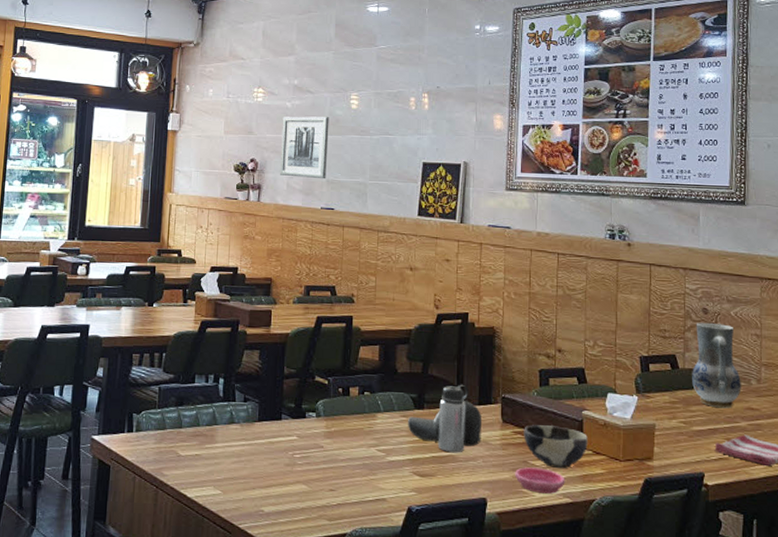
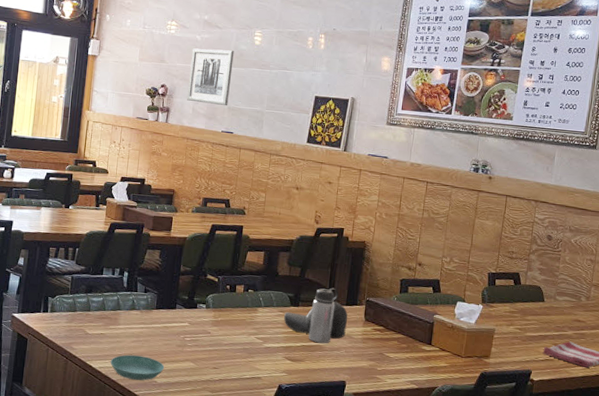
saucer: none [208,479,273,510] -> present [110,354,165,381]
saucer: present [515,467,565,494] -> none [371,358,414,381]
bowl: present [524,425,588,468] -> none [382,324,436,361]
vase: present [692,322,741,409] -> none [530,247,573,319]

